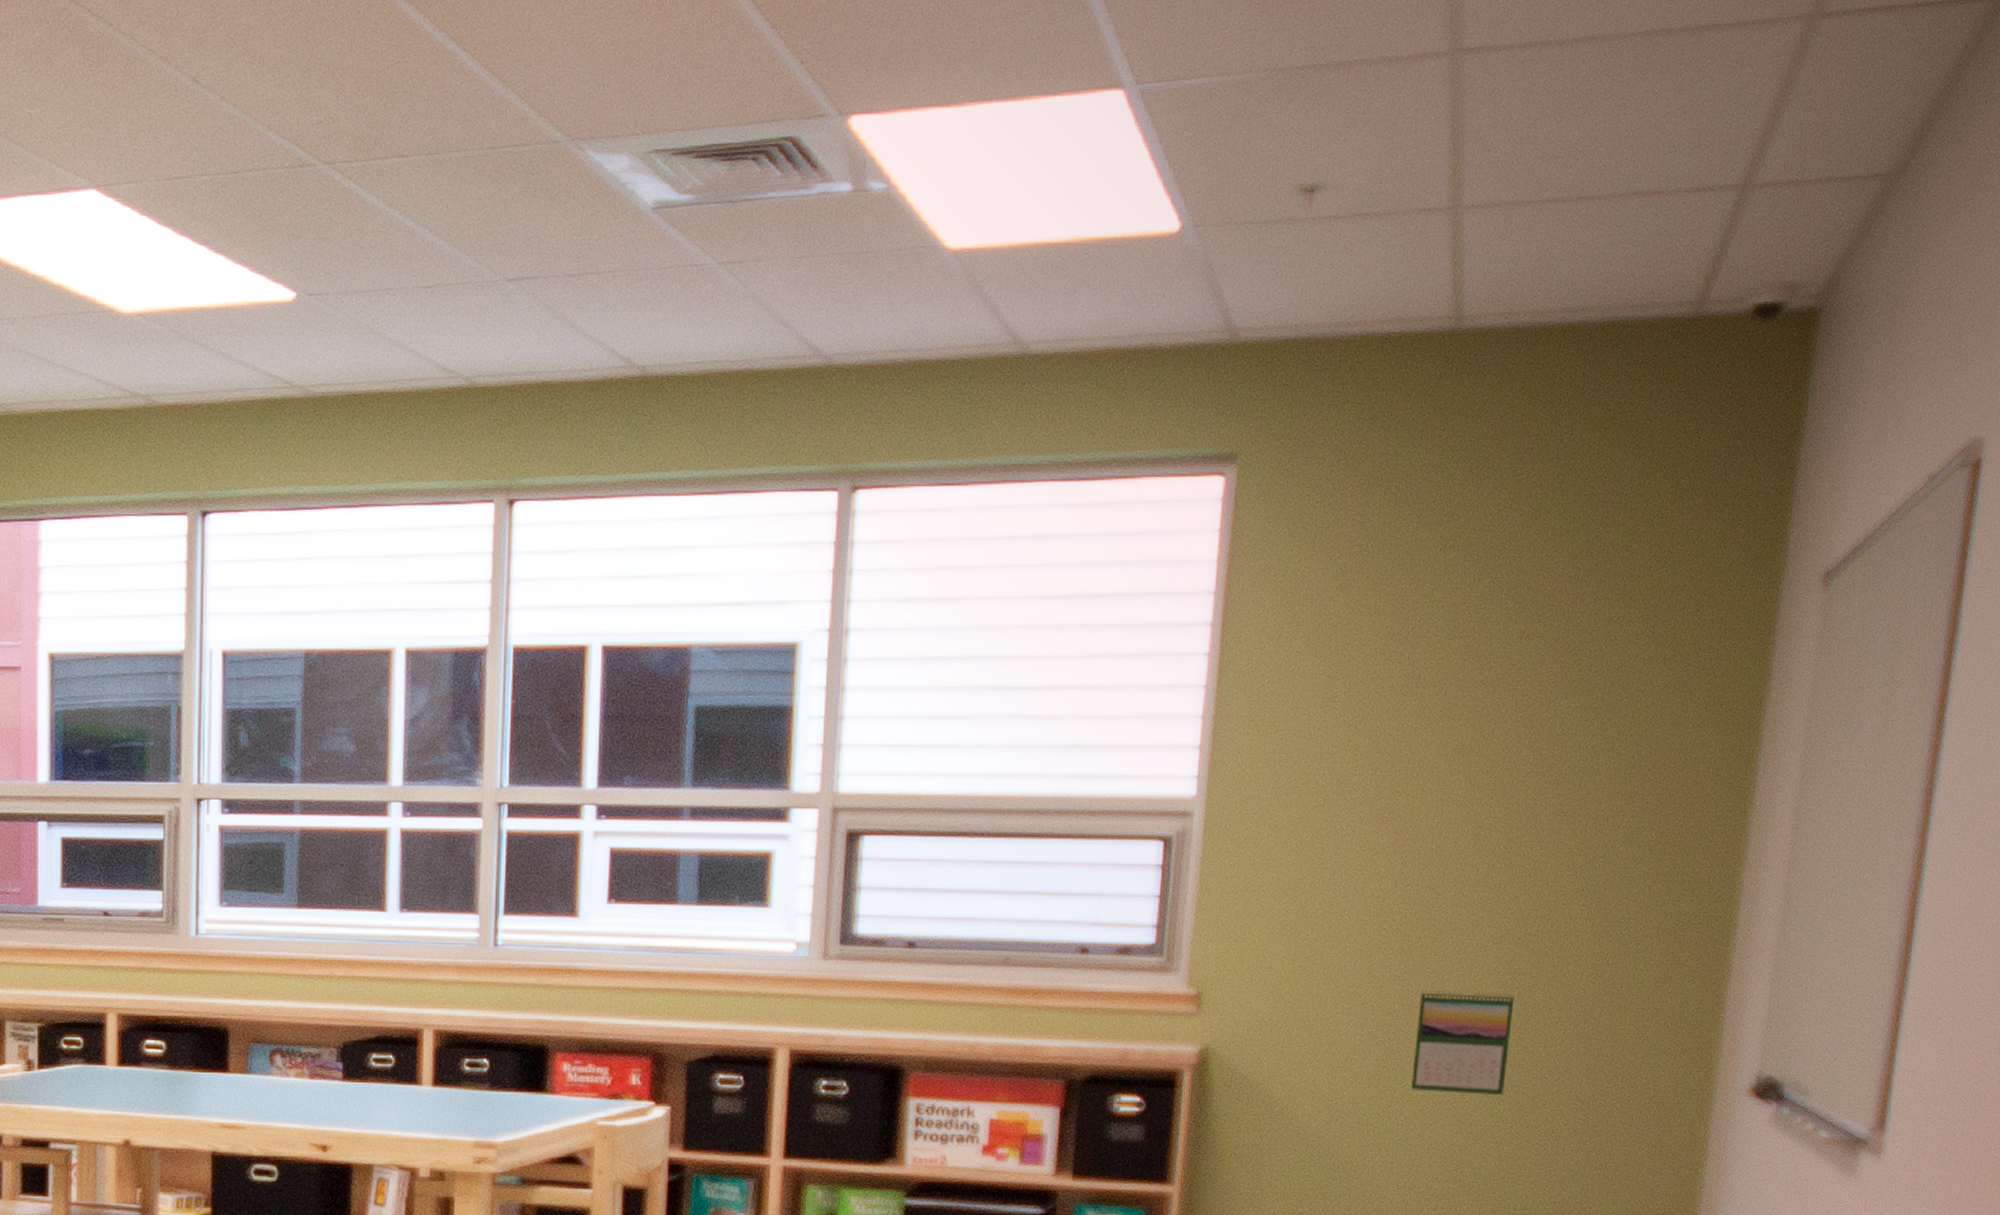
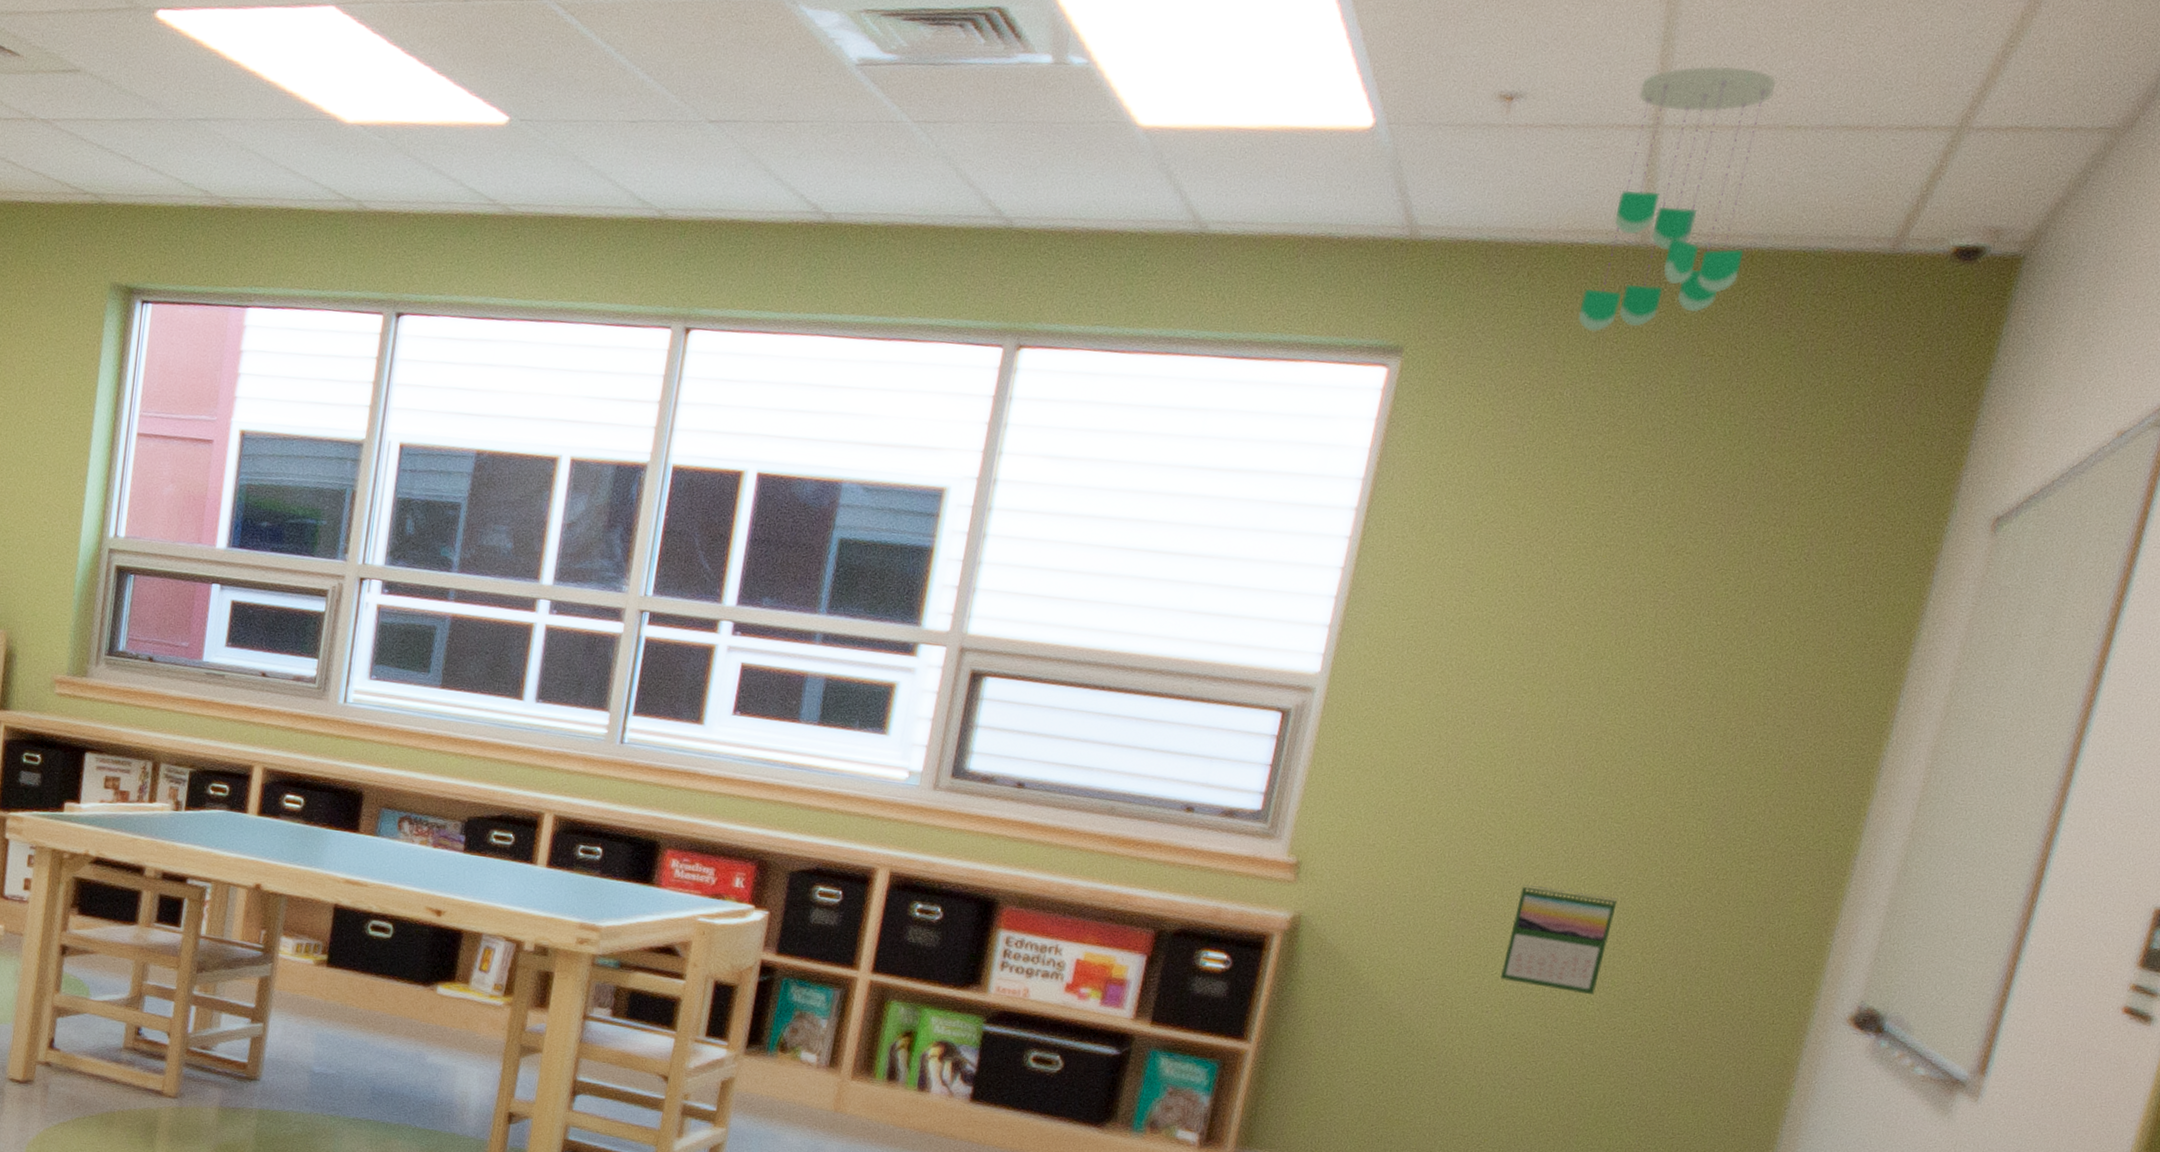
ceiling mobile: none [1404,141,1565,422] -> present [1577,66,1777,333]

